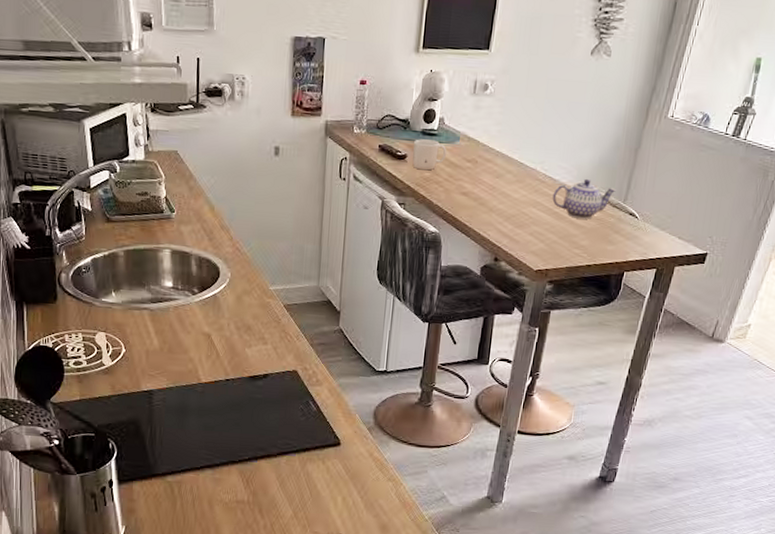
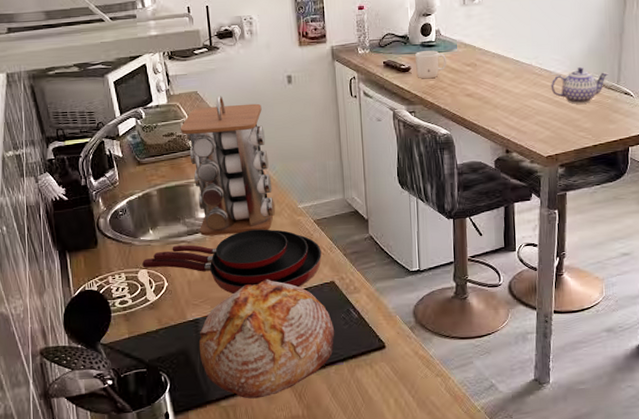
frying pan: none [101,305,288,372] -> present [142,229,322,295]
bread: none [151,359,291,479] -> present [199,279,335,399]
spice rack: none [155,158,246,309] -> present [180,95,276,236]

